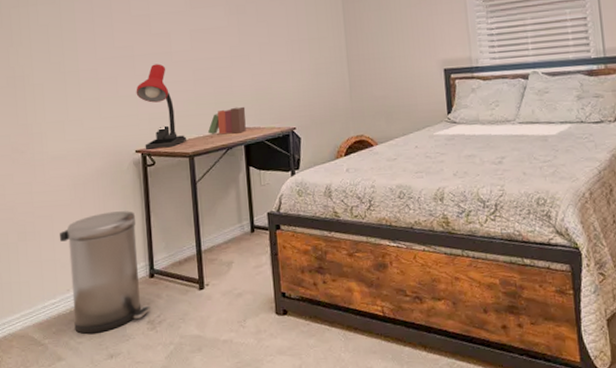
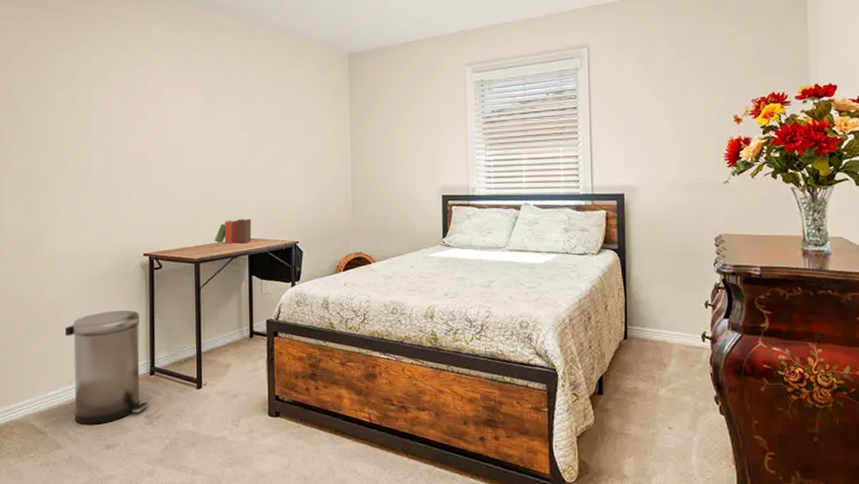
desk lamp: present [136,64,186,149] -> none [147,172,193,253]

